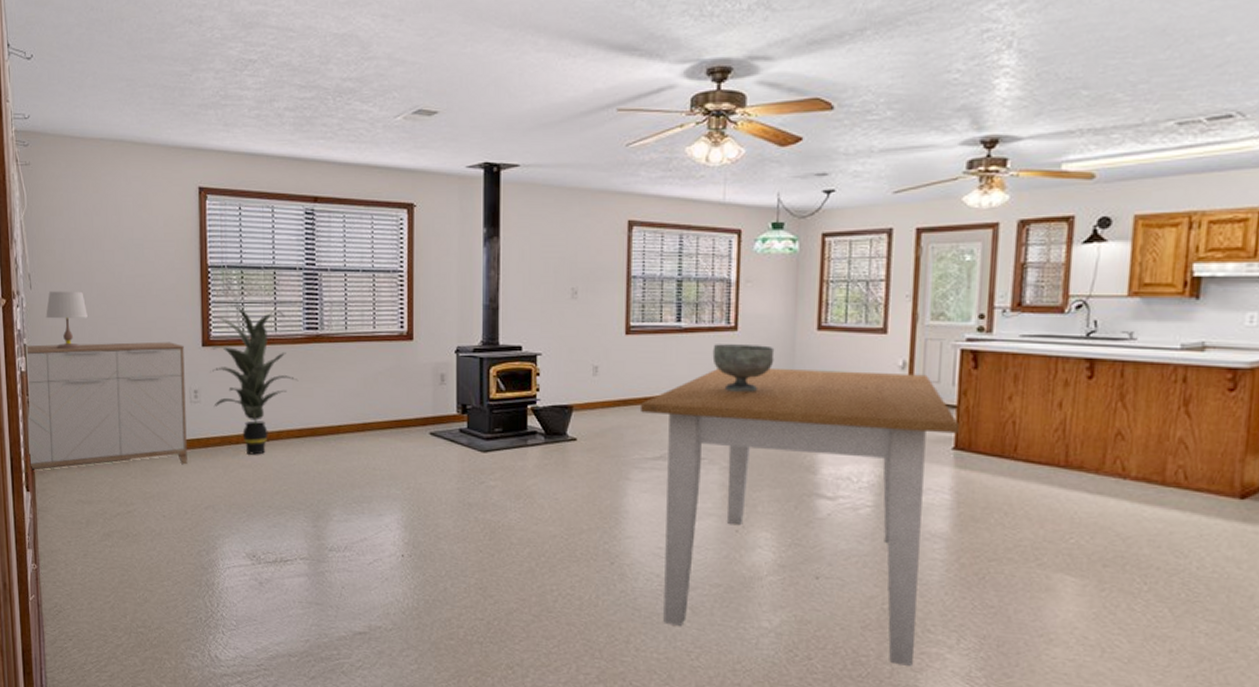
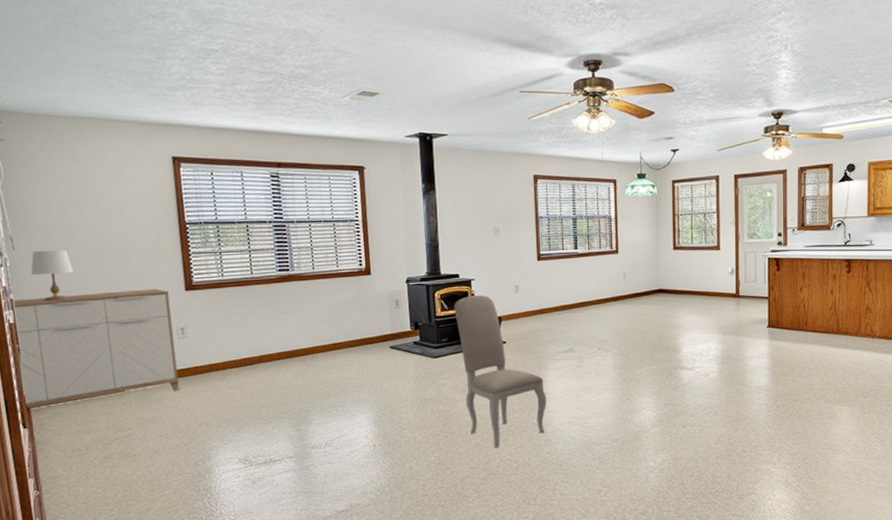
indoor plant: present [211,305,299,455] -> none [193,254,275,378]
dining chair: none [513,375,625,577] -> present [454,295,546,448]
table: present [639,368,959,666] -> none [551,277,770,481]
decorative bowl: present [712,344,775,392] -> none [601,263,645,298]

